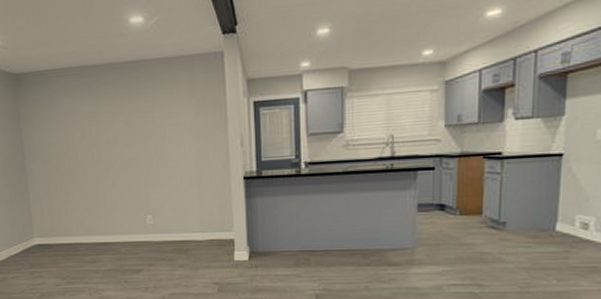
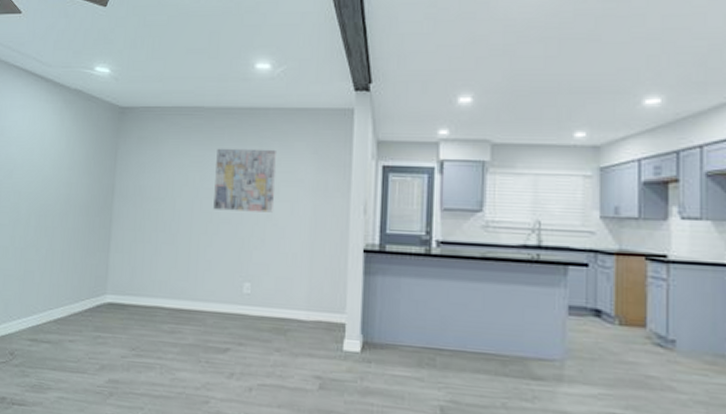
wall art: none [106,97,164,158] -> present [213,148,278,213]

